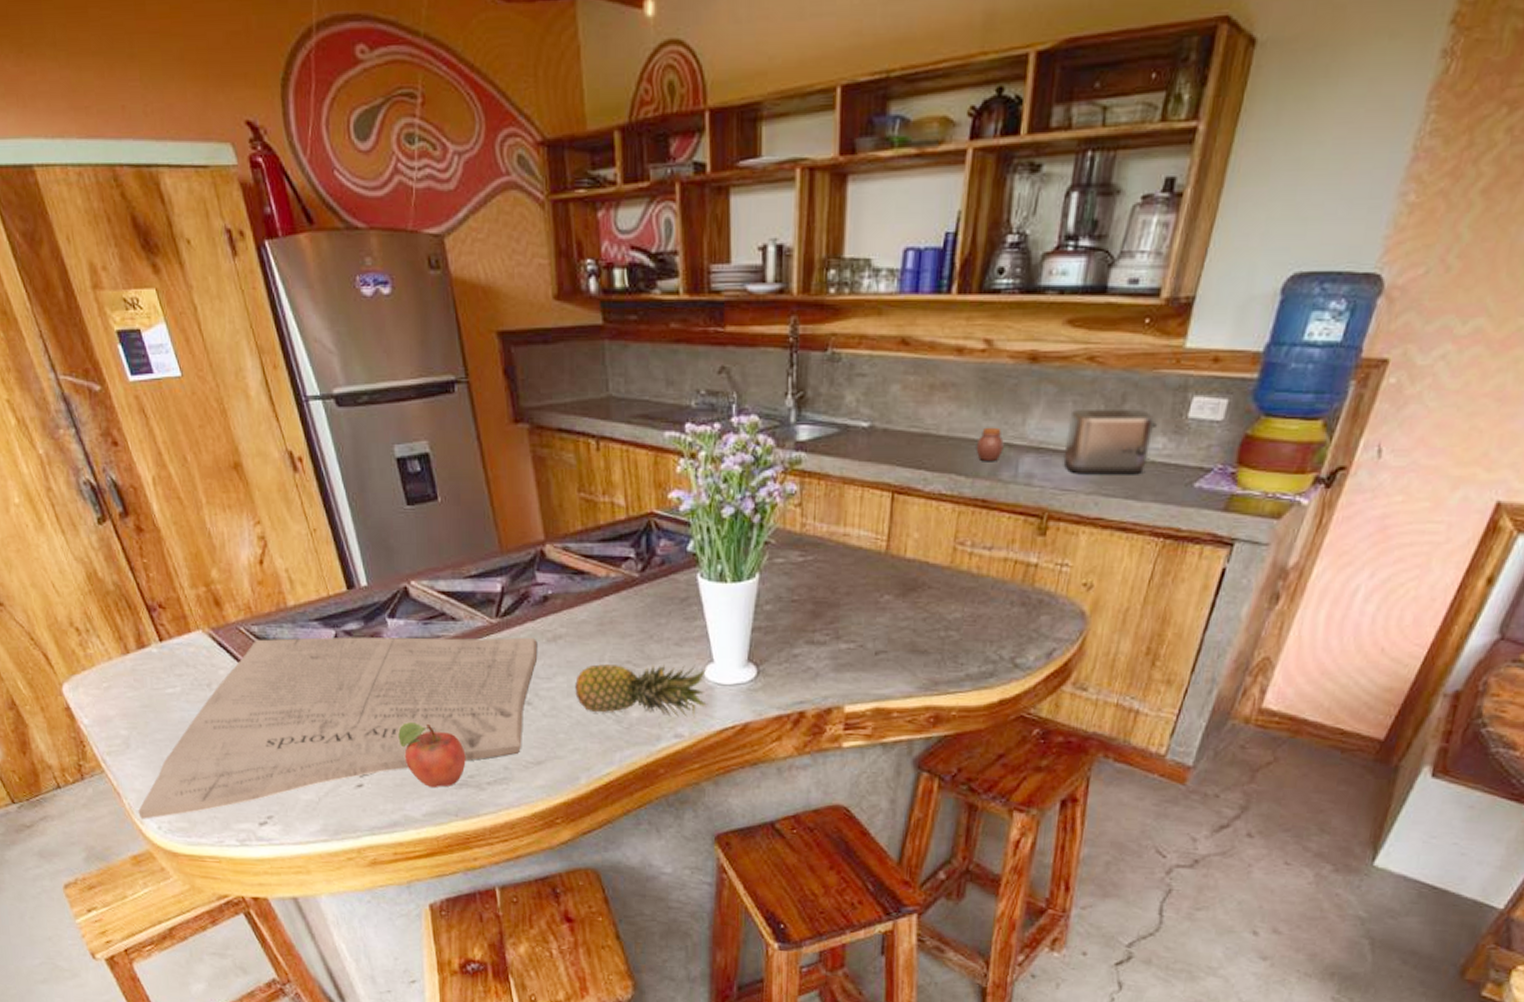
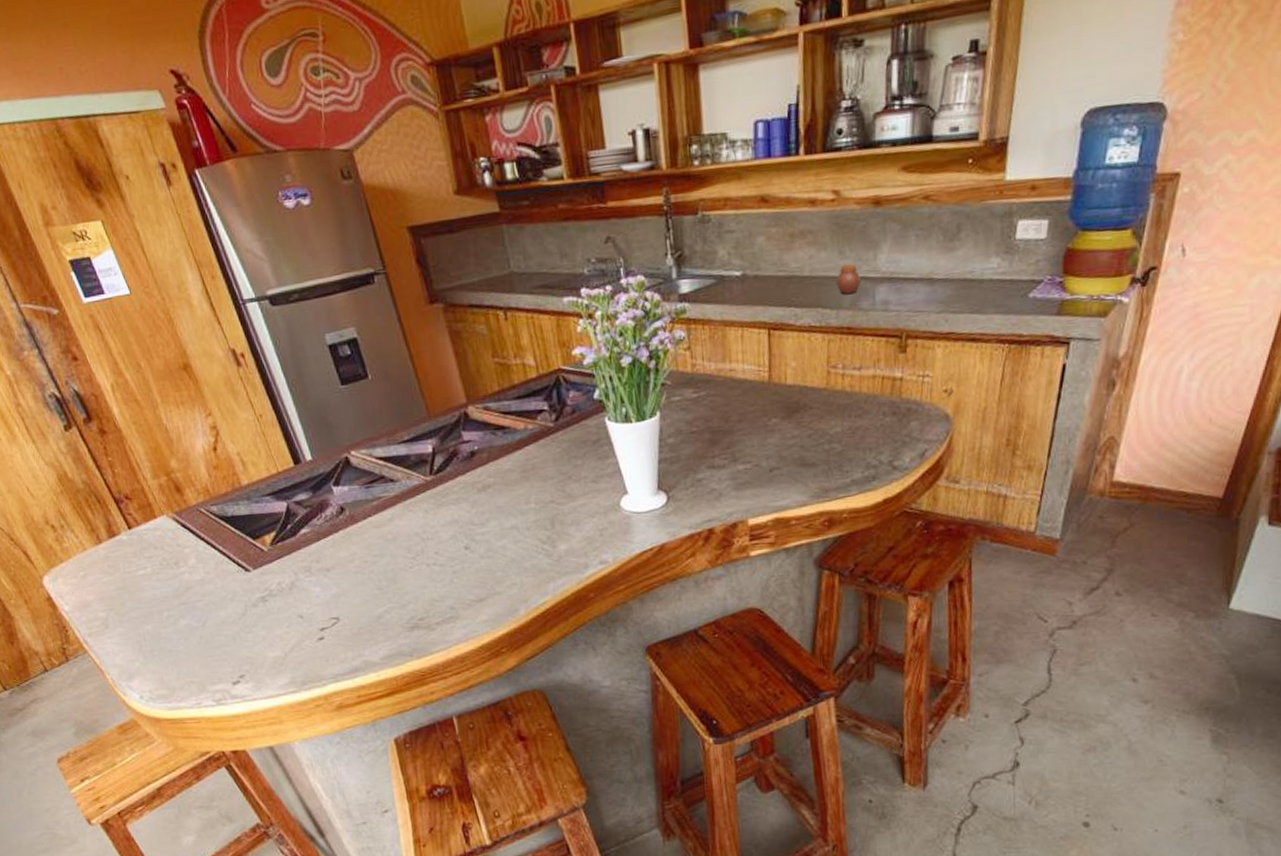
newspaper: present [138,637,538,820] -> none [120,489,471,692]
fruit: present [398,722,466,789] -> none [351,575,416,634]
fruit: present [575,663,708,718] -> none [506,497,627,550]
toaster: present [1063,408,1158,475] -> none [913,236,991,297]

